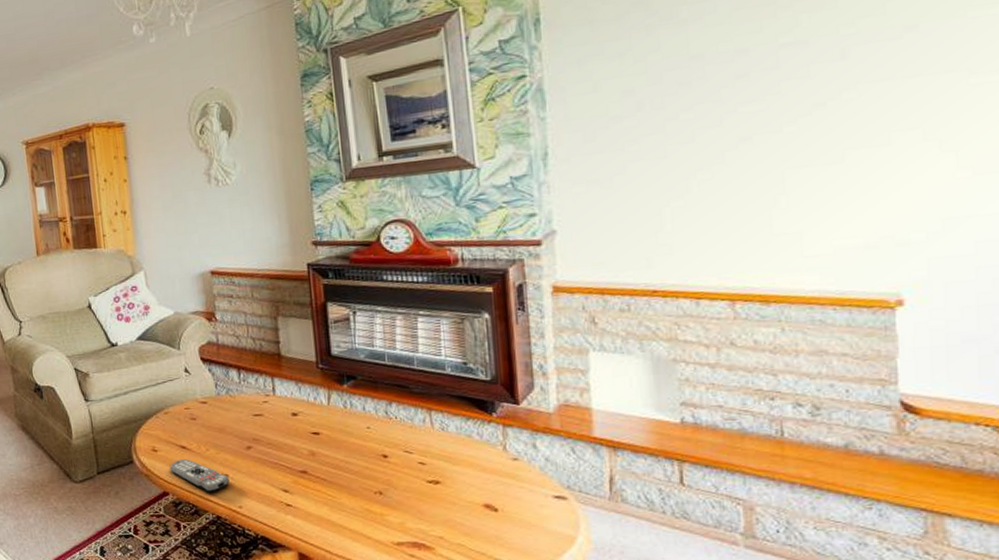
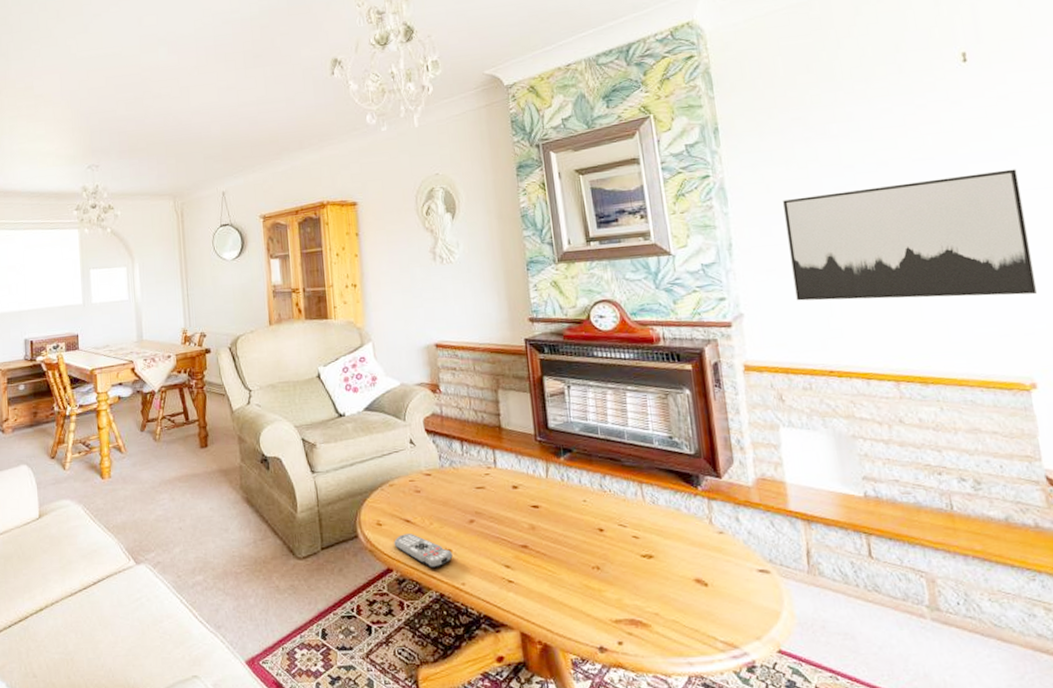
wall art: none [613,49,919,215] -> present [783,169,1037,301]

